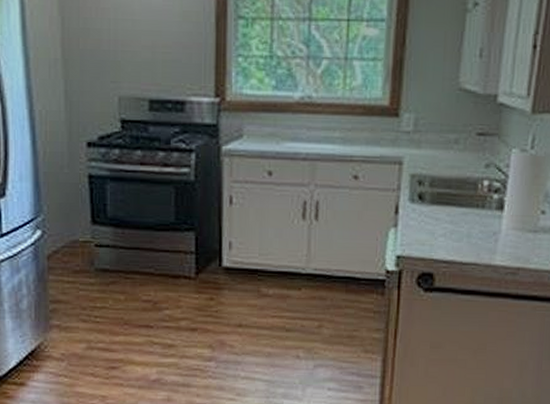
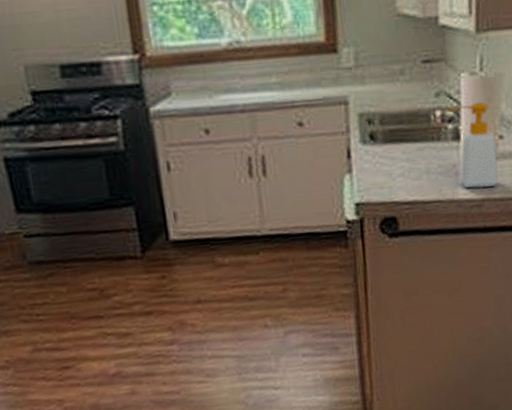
soap bottle: none [492,177,539,258] -> present [444,101,499,189]

